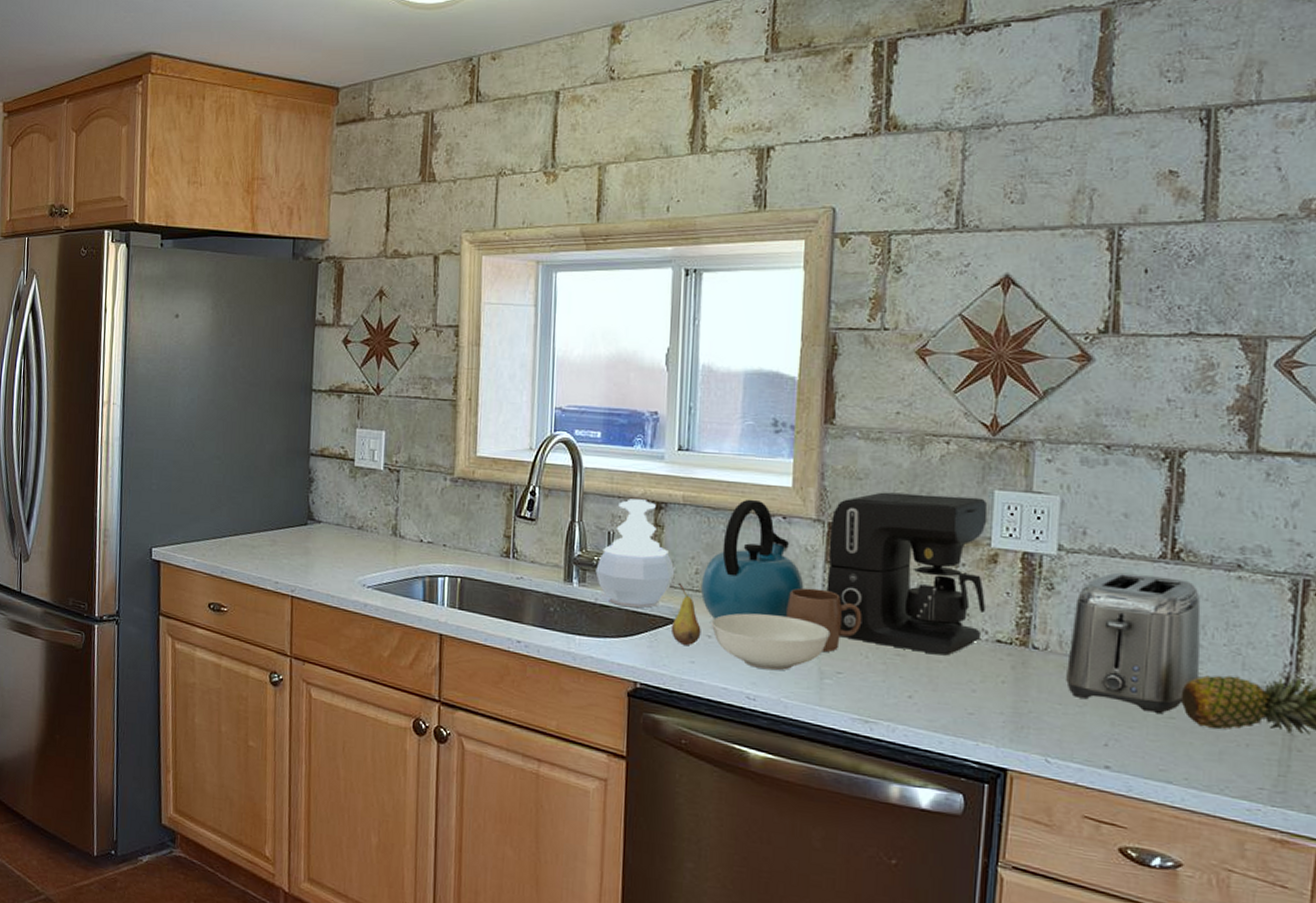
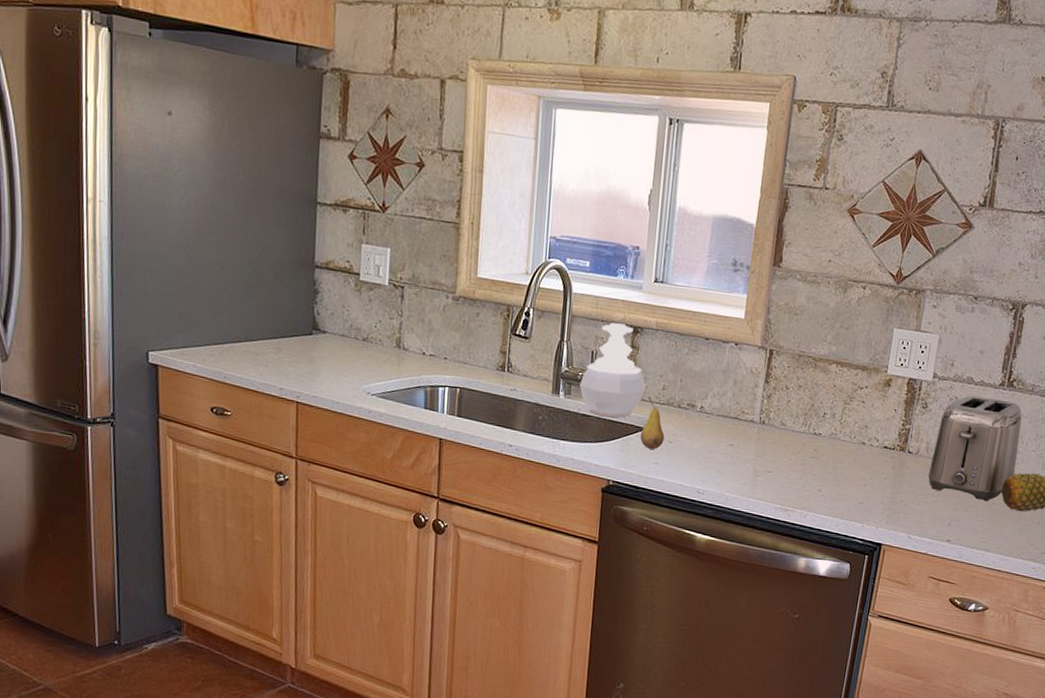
kettle: present [700,499,804,619] -> none [666,327,748,428]
bowl: present [711,613,831,671] -> none [672,423,765,470]
mug: present [785,587,862,653] -> none [731,403,790,456]
coffee maker: present [826,492,988,656] -> none [764,326,888,458]

